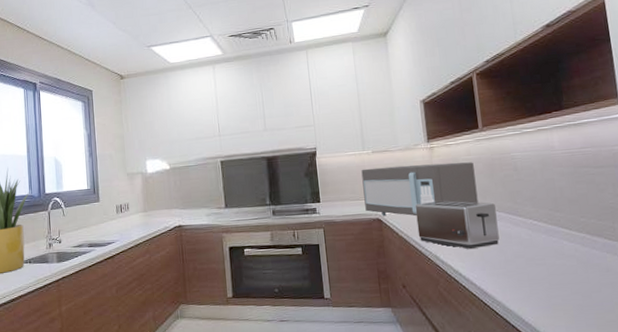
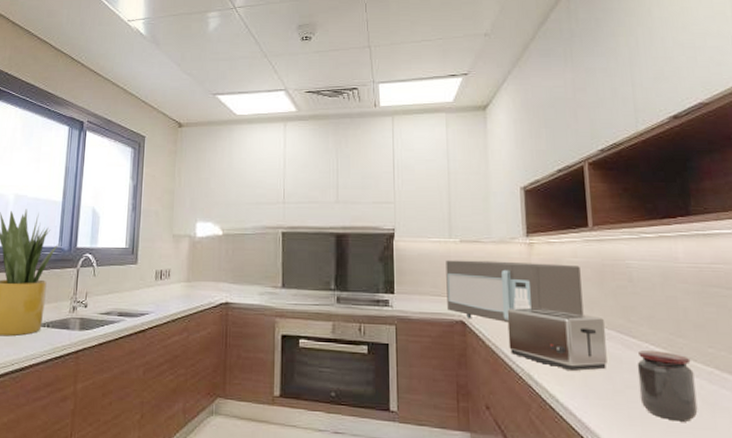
jar: none [523,224,574,280] -> present [637,350,698,422]

